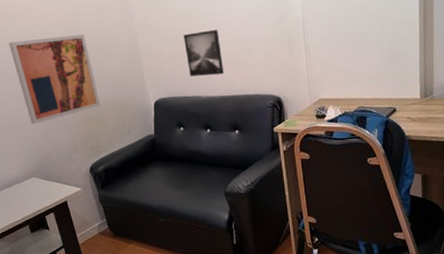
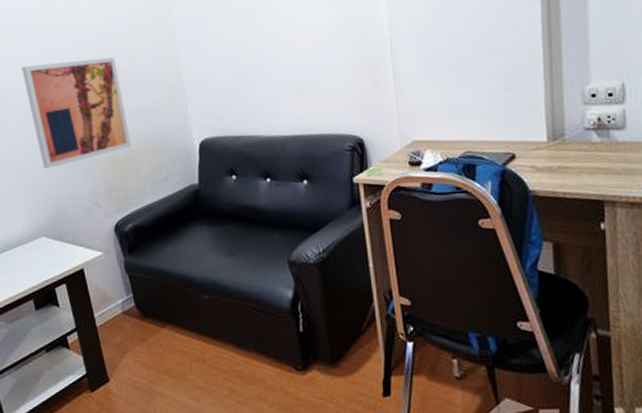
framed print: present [183,29,225,77] -> none [238,51,290,111]

